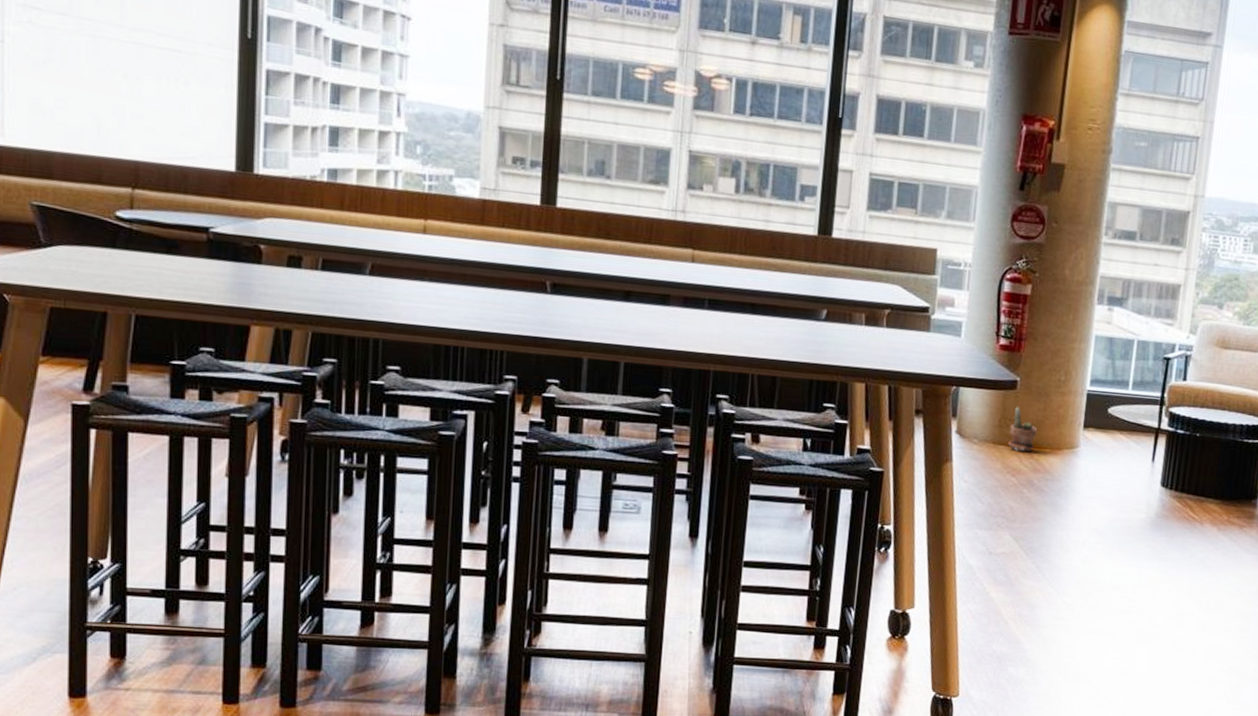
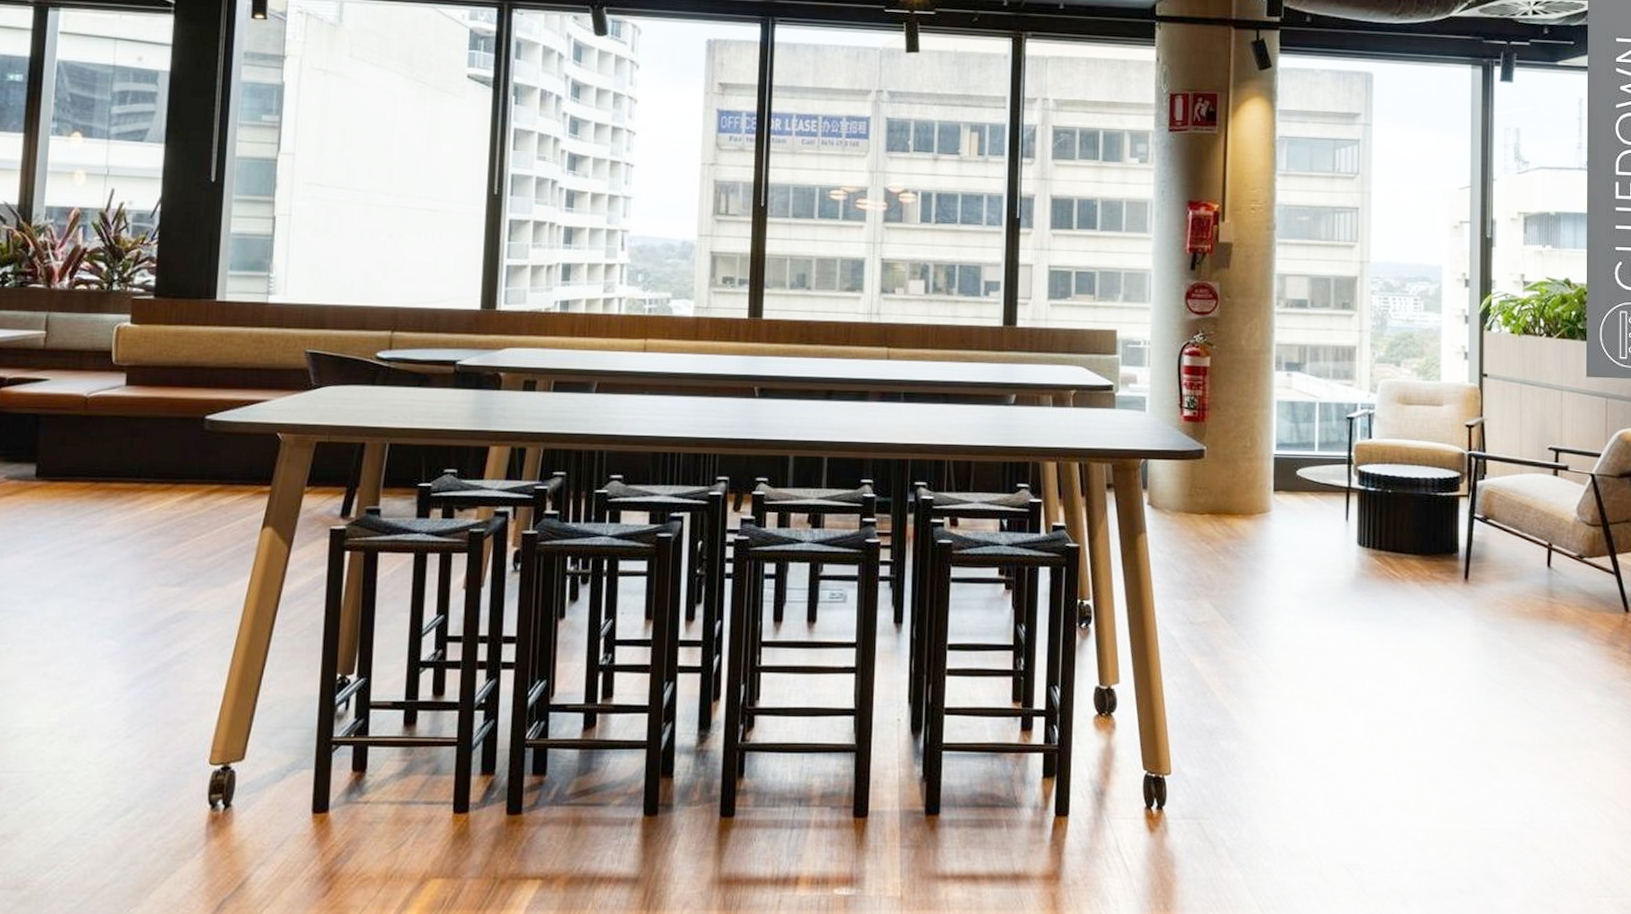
potted plant: present [1007,407,1038,453] -> none [1199,475,1228,520]

